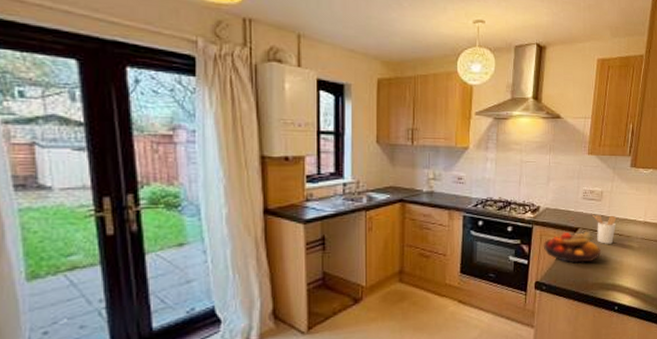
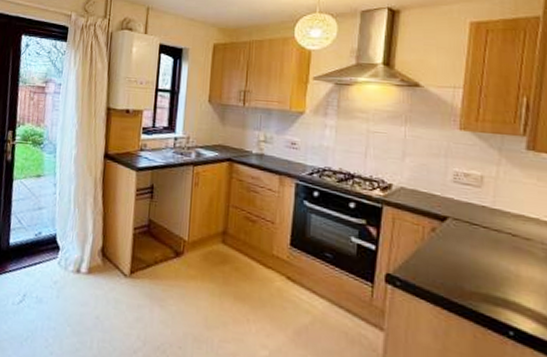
fruit bowl: present [543,231,601,264] -> none [396,218,483,264]
utensil holder: present [592,214,617,244] -> none [468,202,507,245]

